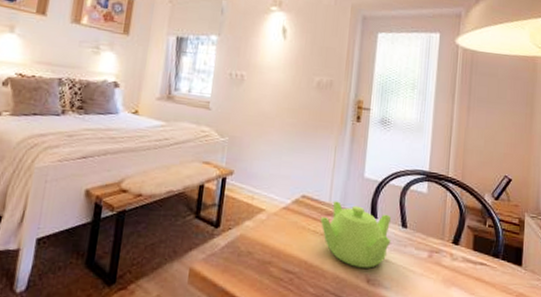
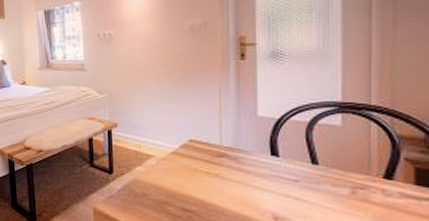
teapot: present [320,201,392,268] -> none [212,142,300,206]

